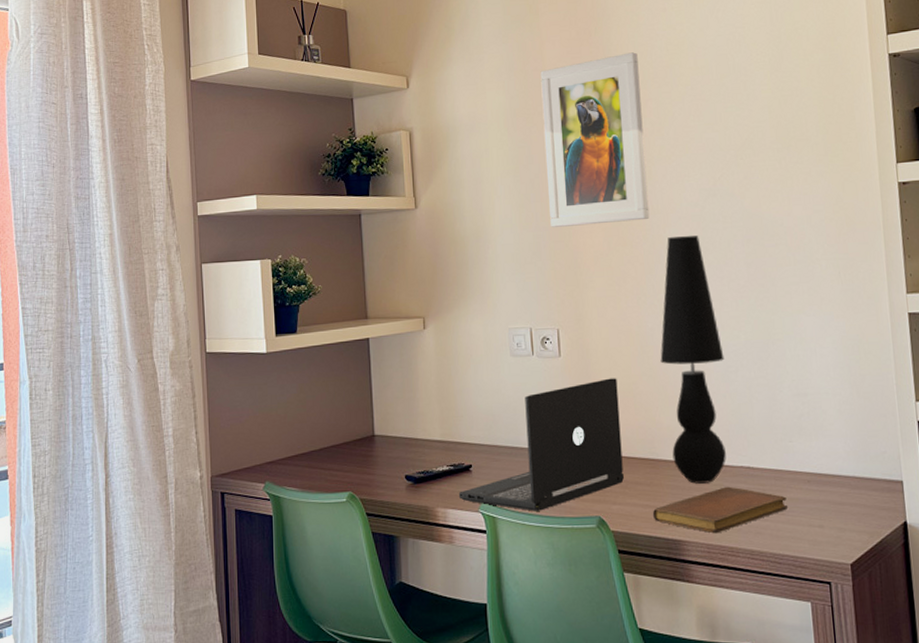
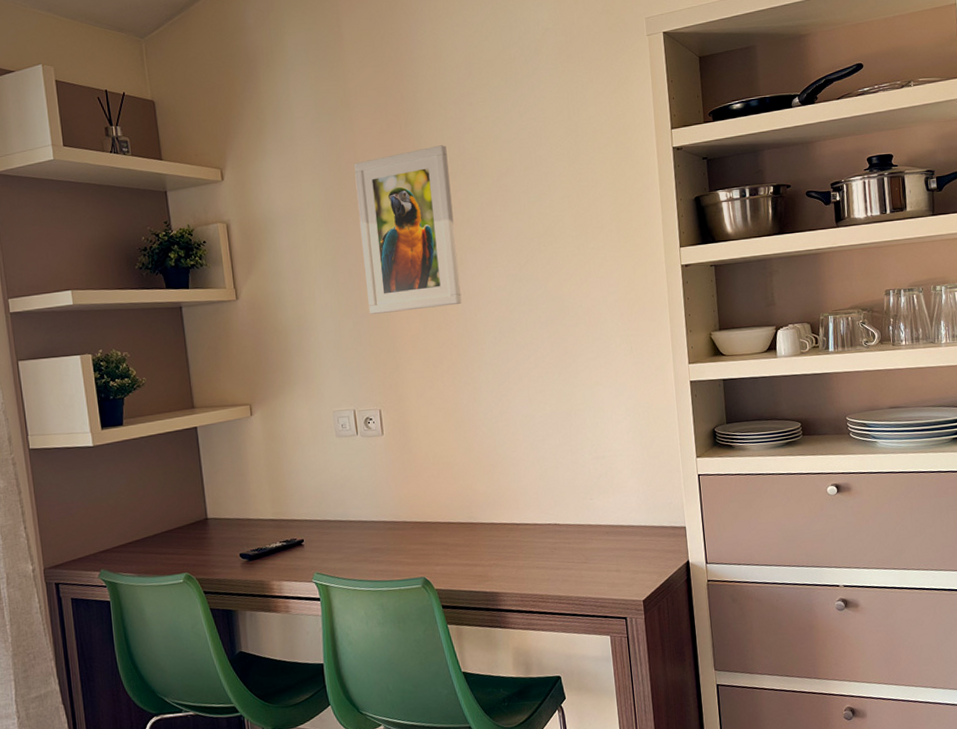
laptop: present [458,378,624,511] -> none [292,452,445,578]
notebook: present [652,486,787,534] -> none [471,542,589,585]
table lamp: present [660,236,726,484] -> none [475,318,536,542]

